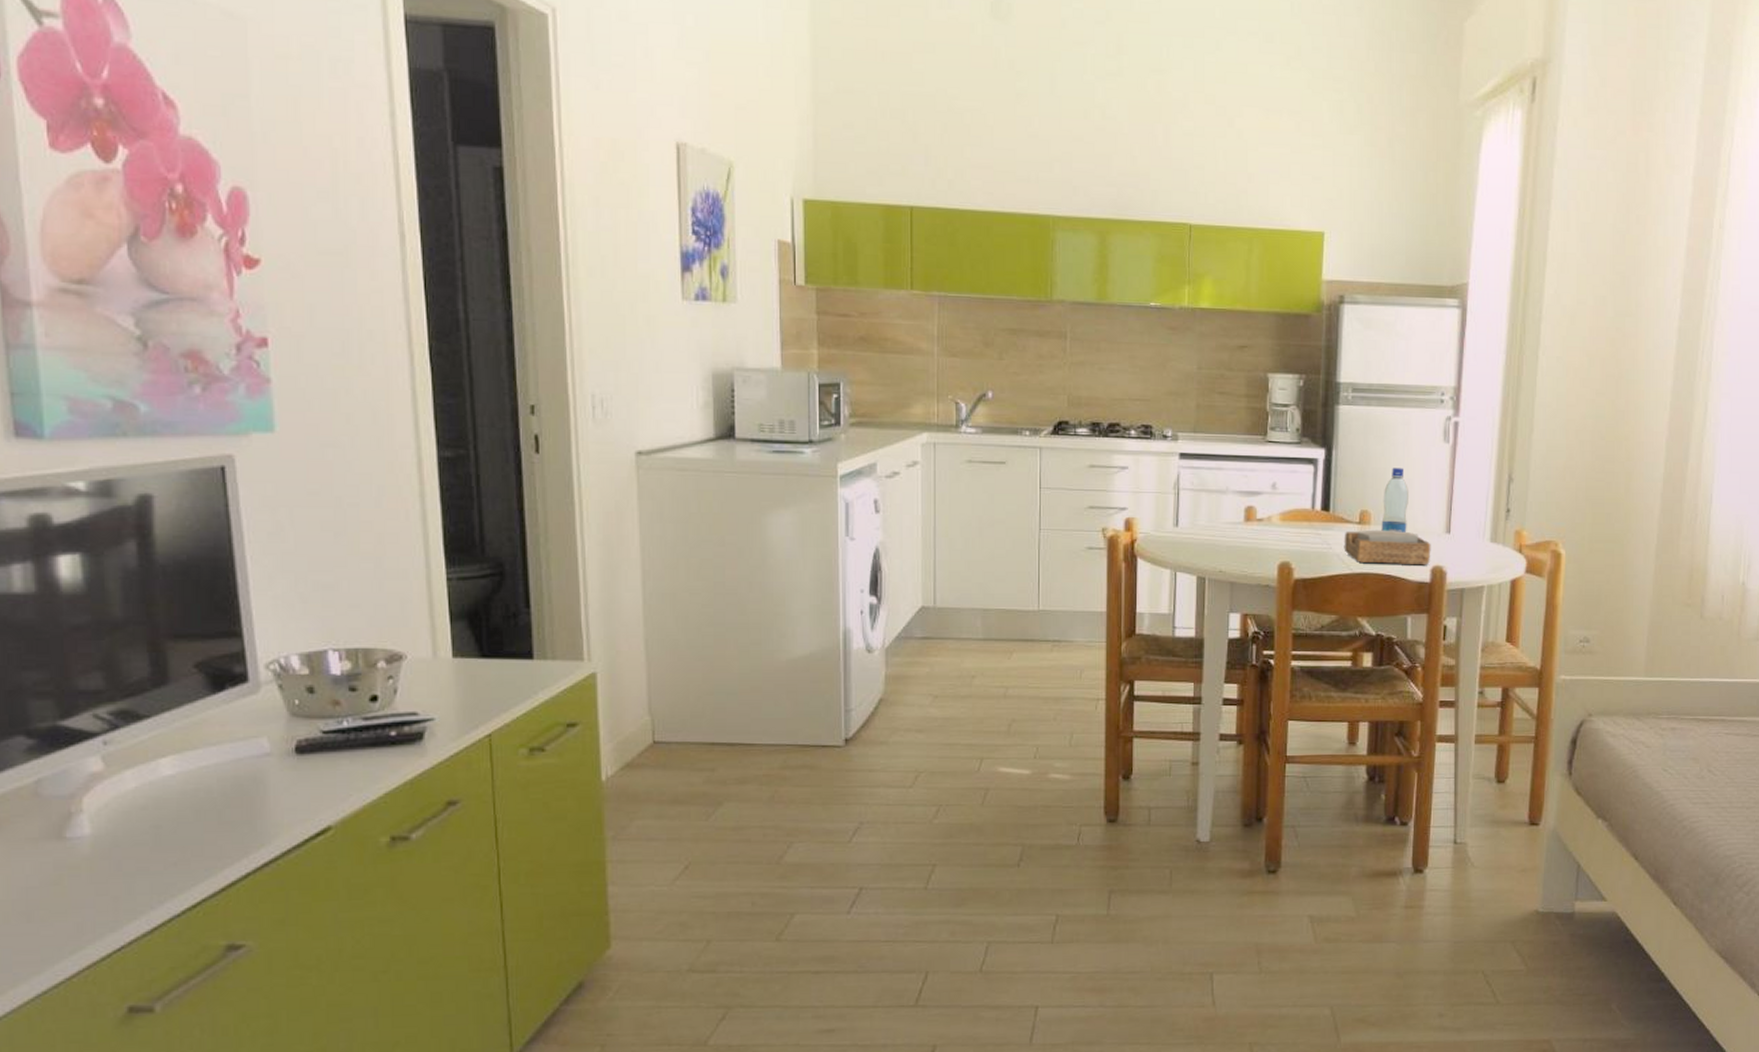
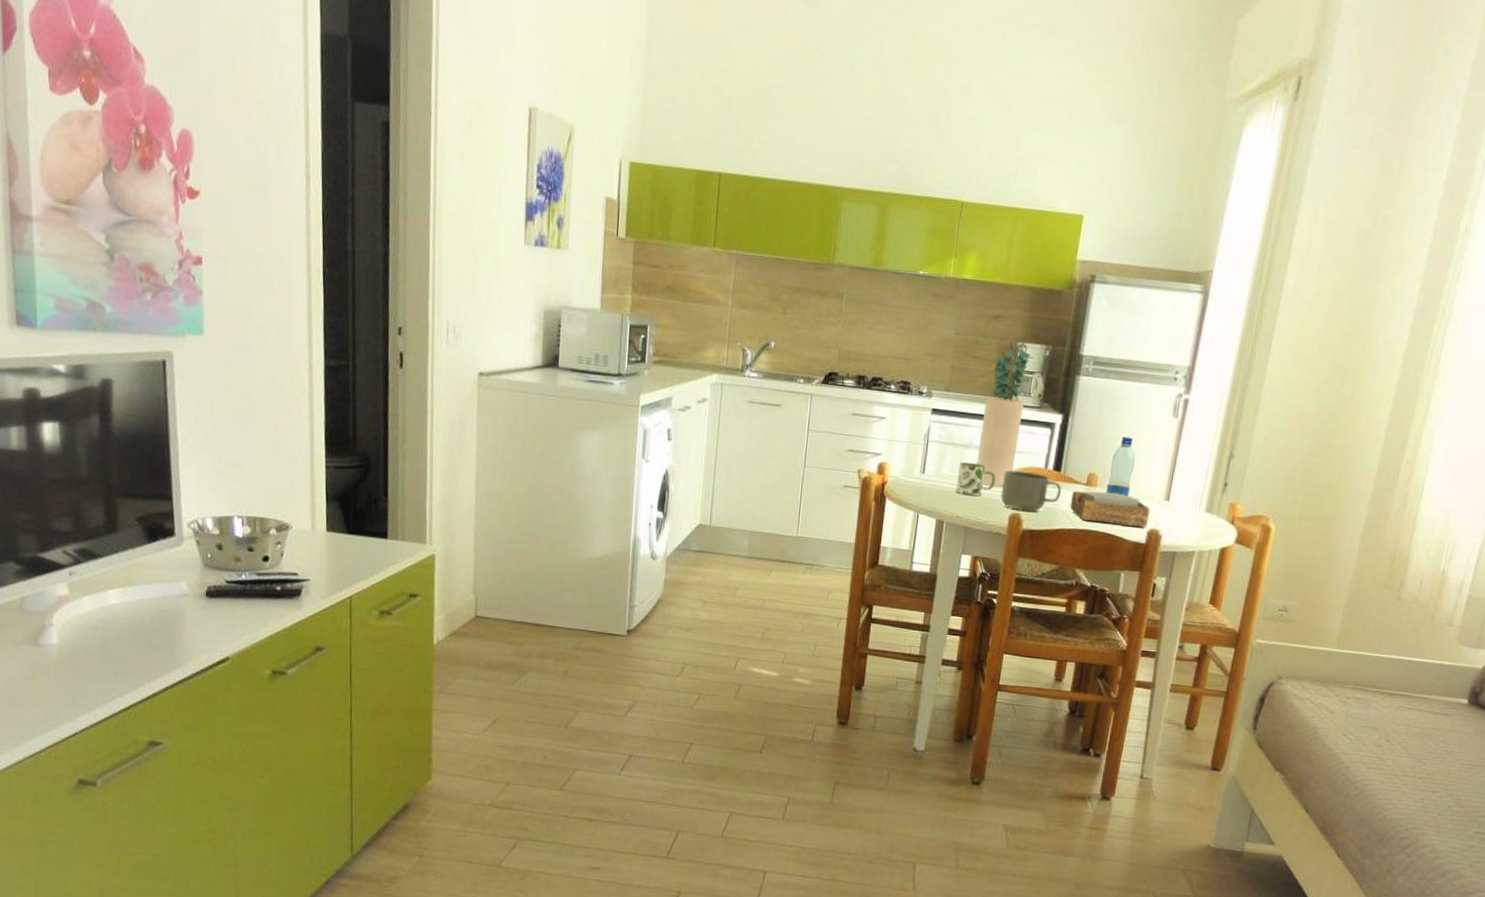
mug: none [1215,509,1258,547] -> present [955,461,995,497]
vase: none [1235,366,1282,535] -> present [976,336,1030,488]
cup: none [1266,514,1332,558] -> present [1000,470,1061,512]

